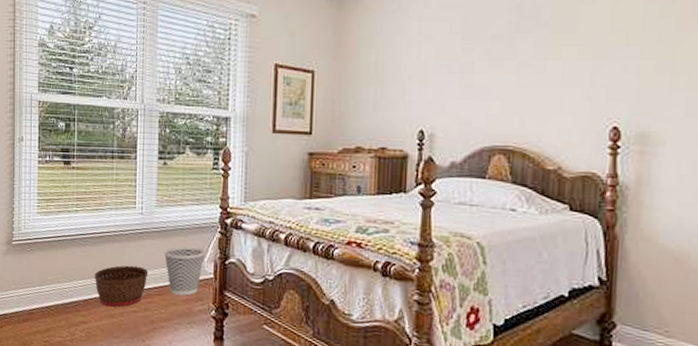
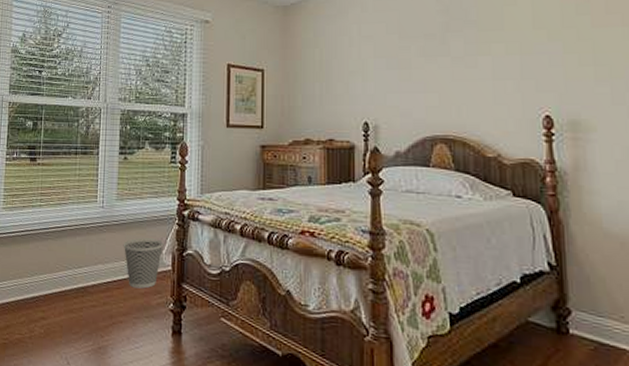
basket: present [94,265,149,307] -> none [55,258,108,302]

